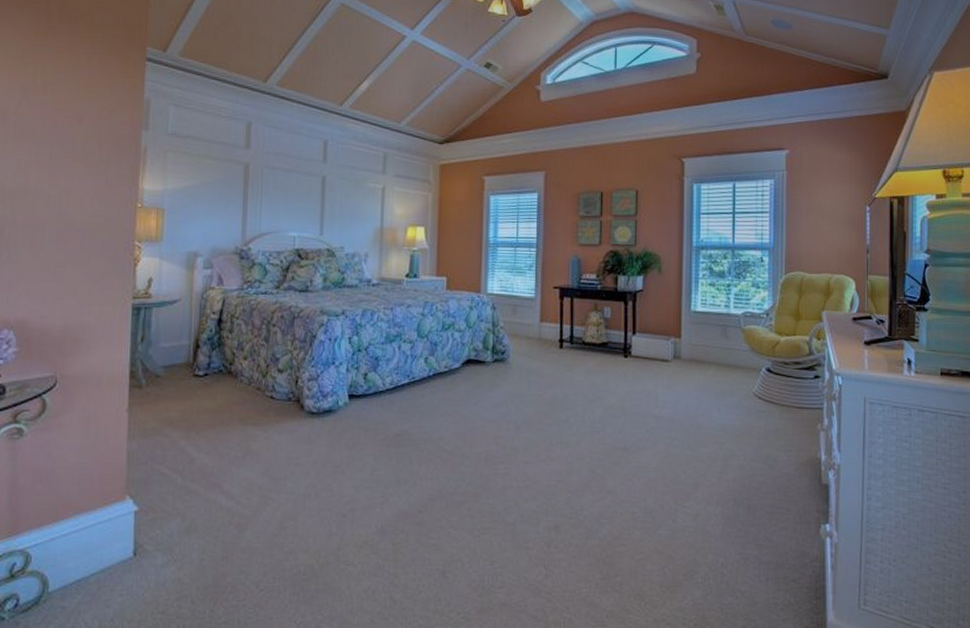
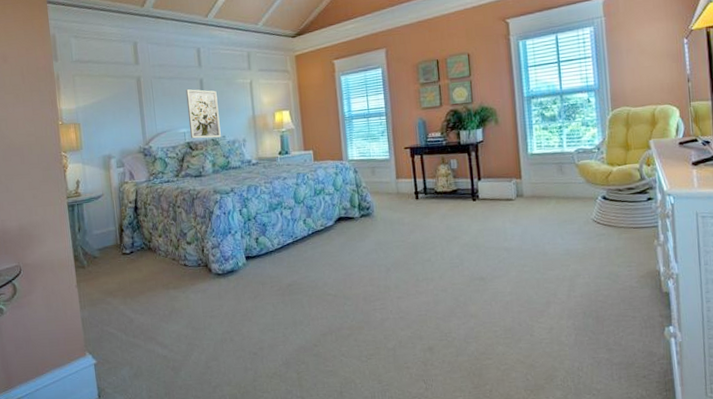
wall art: none [300,186,341,248] -> present [185,89,221,139]

